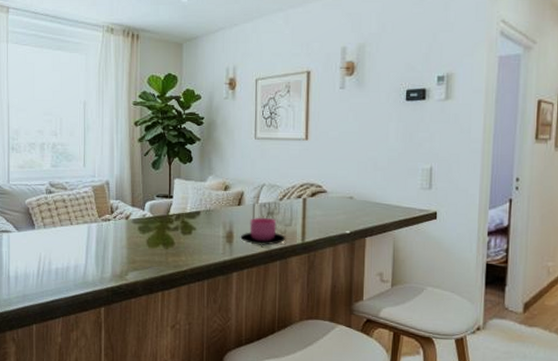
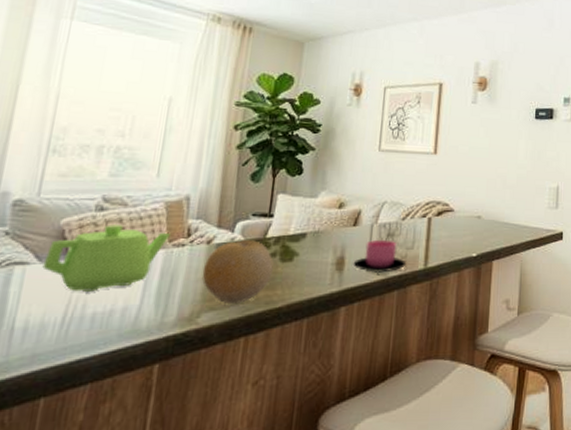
teapot: none [19,204,99,253] -> present [42,225,170,292]
fruit: none [125,216,177,267] -> present [201,240,274,305]

